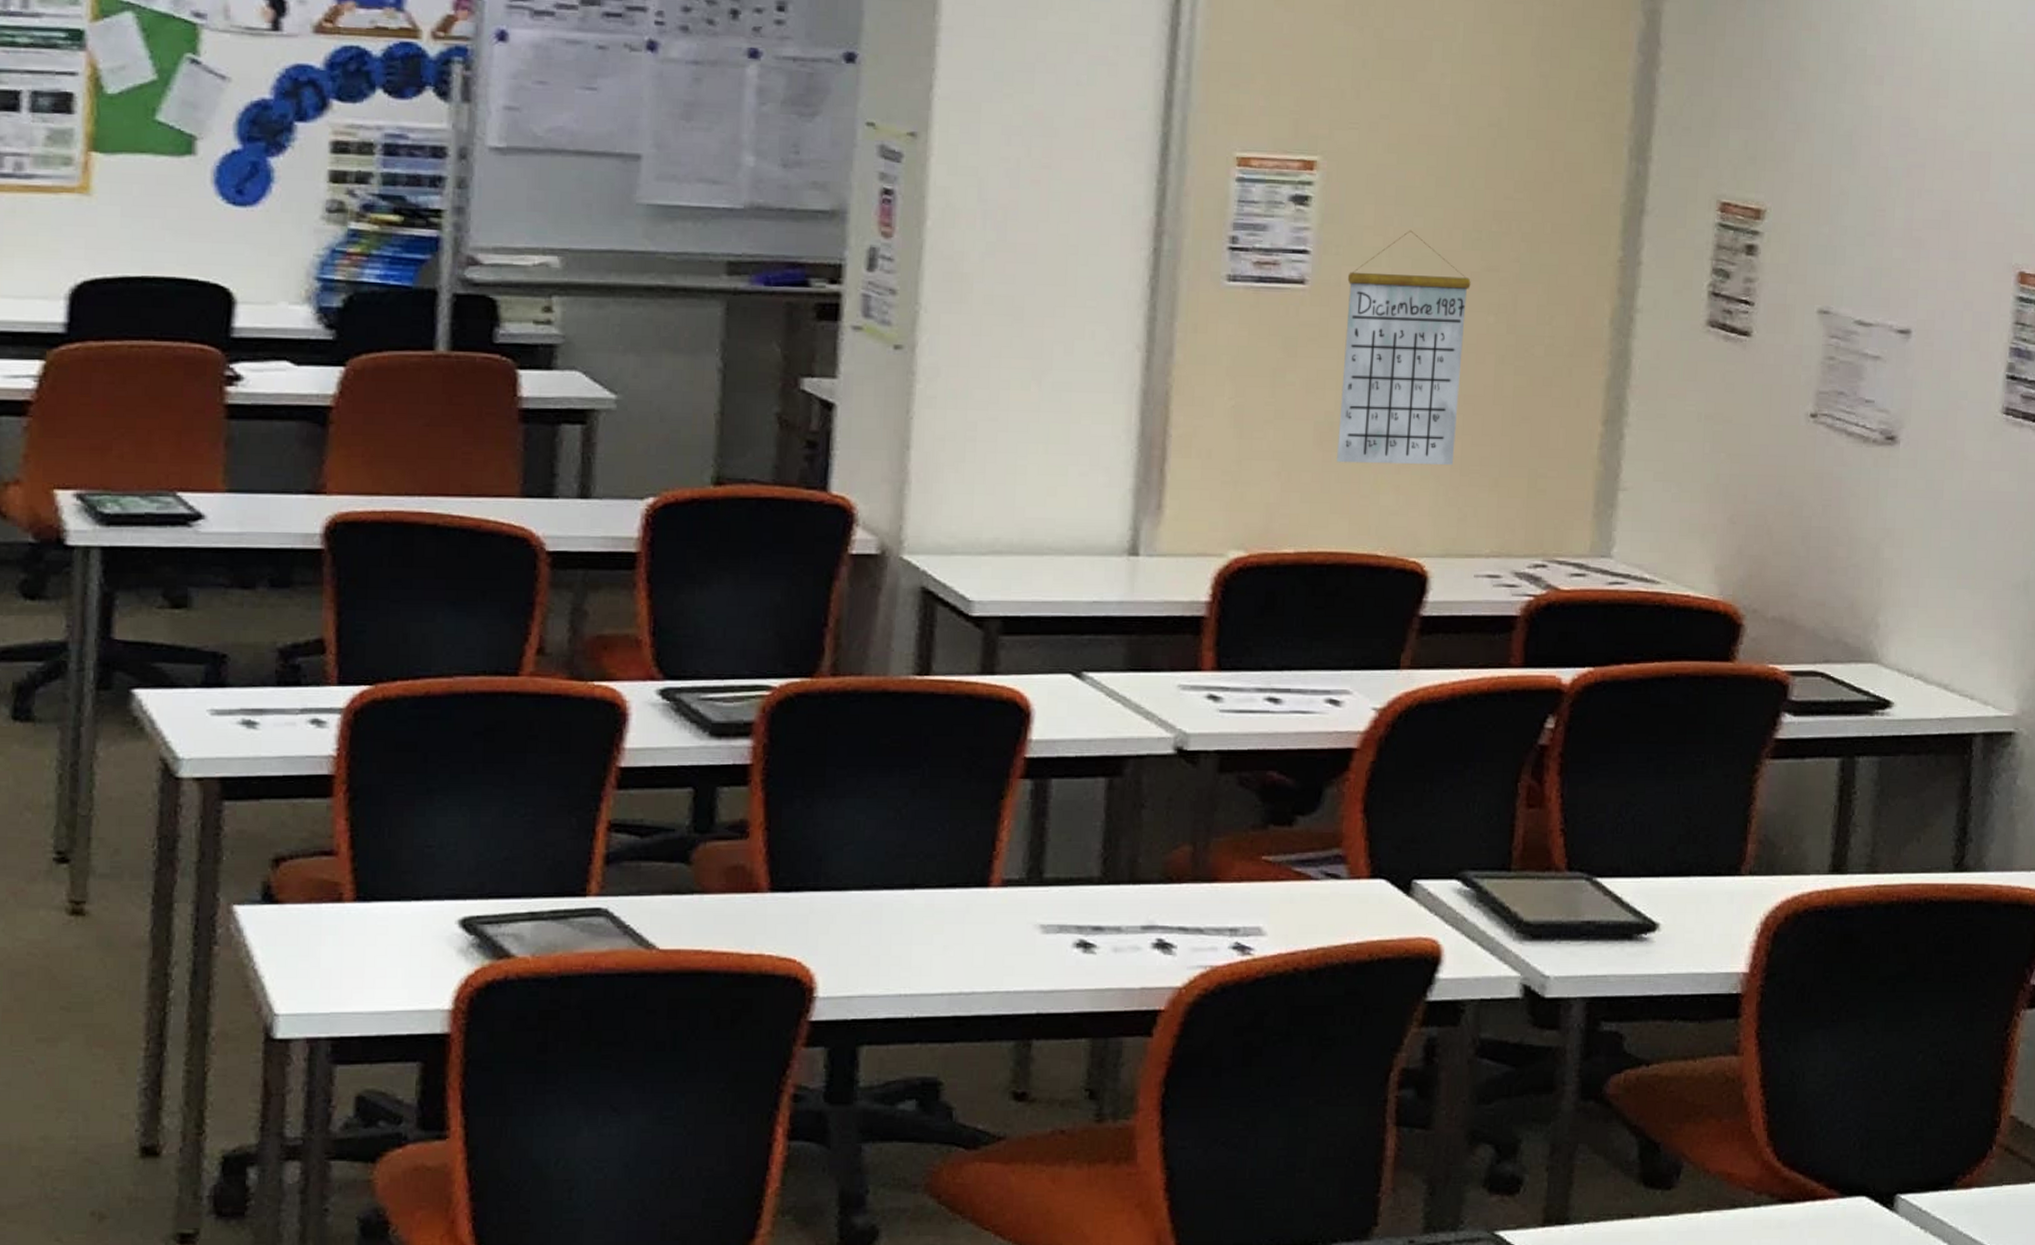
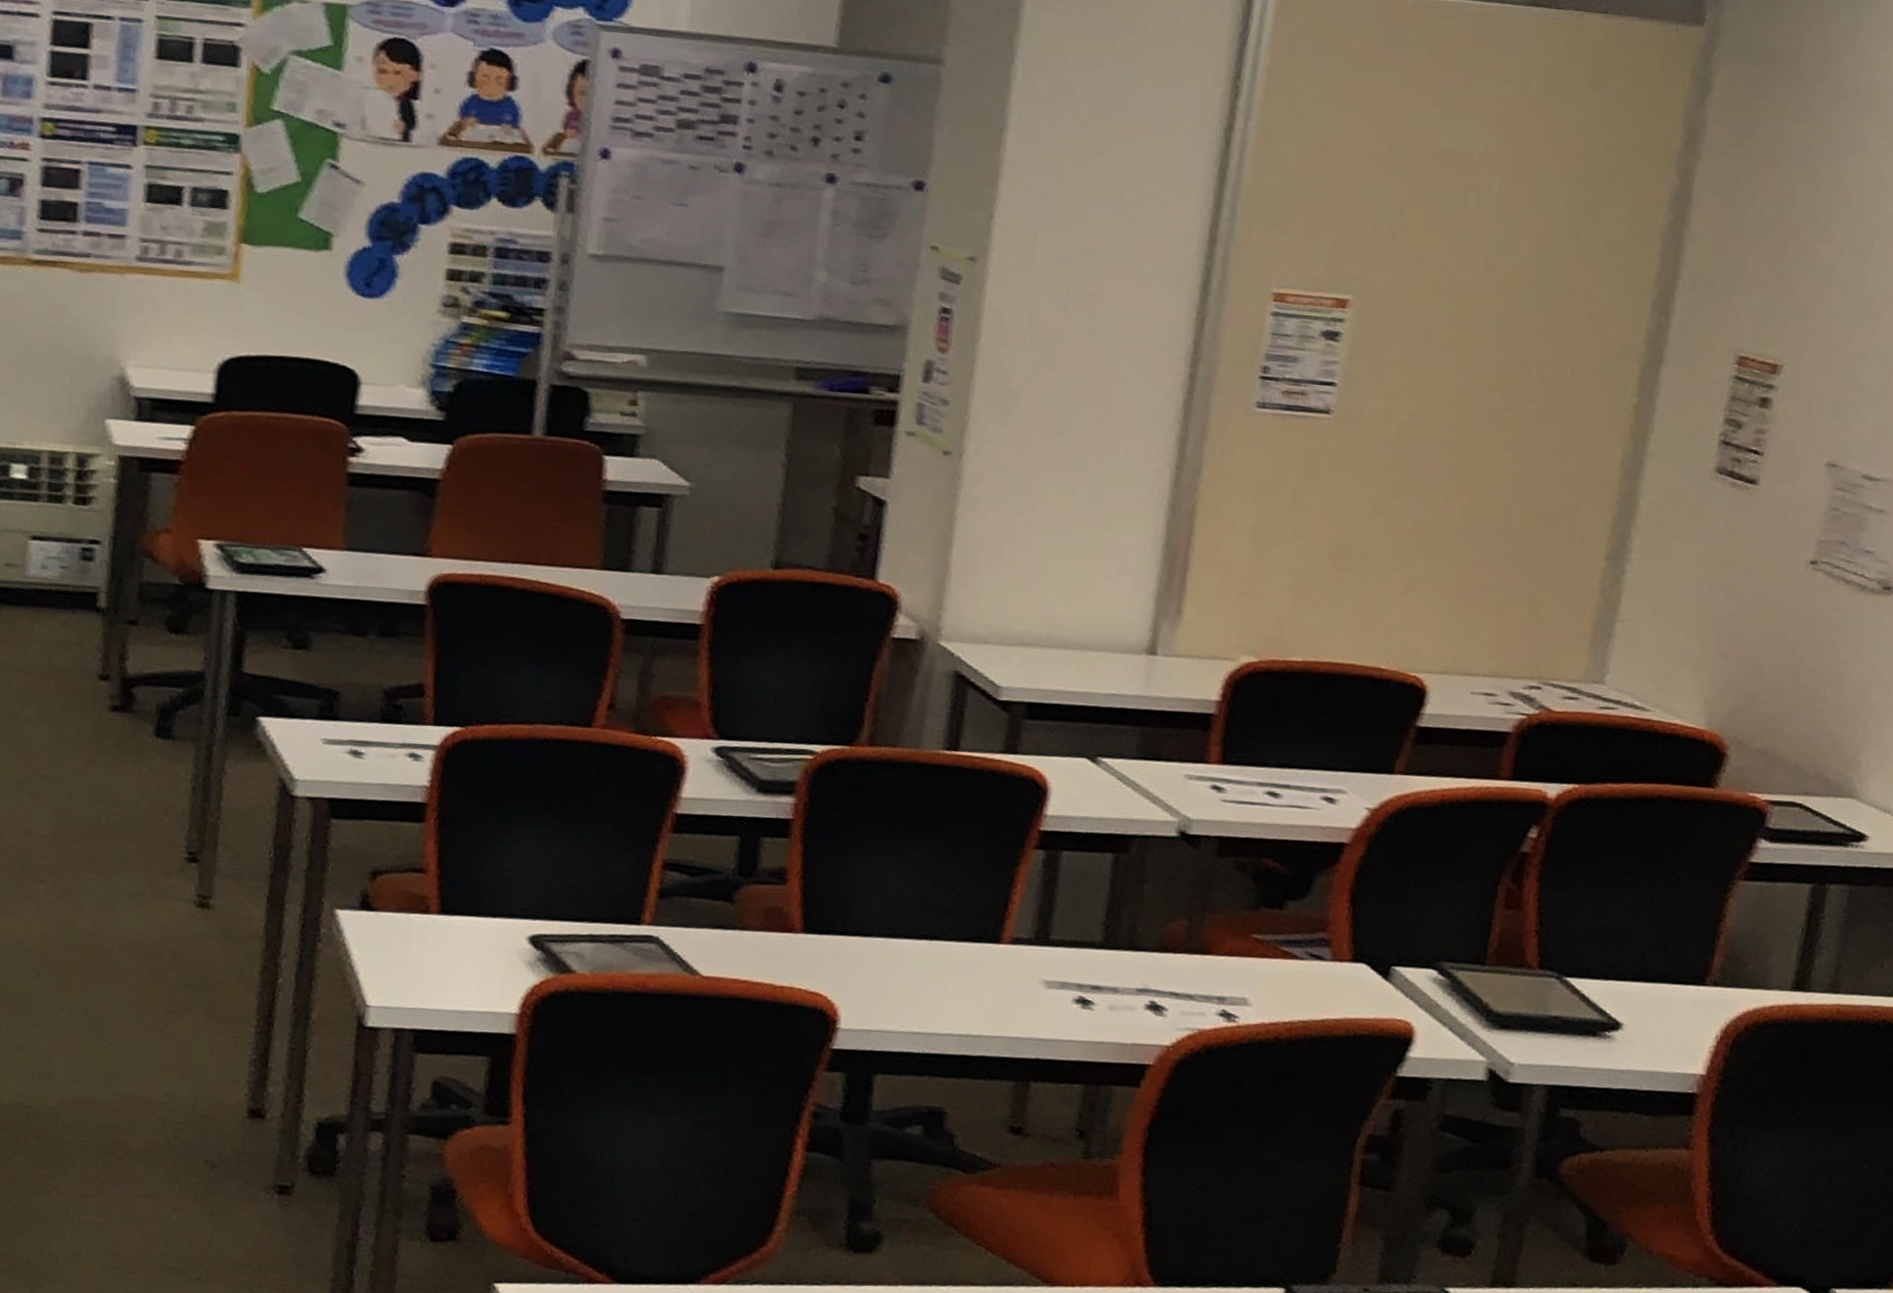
calendar: present [1337,230,1471,466] -> none [1348,368,1489,589]

